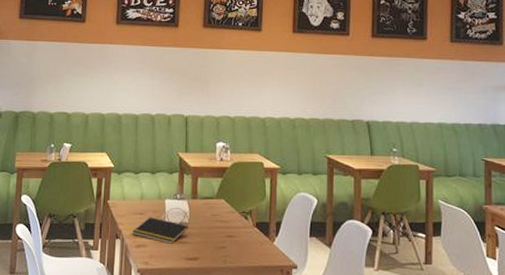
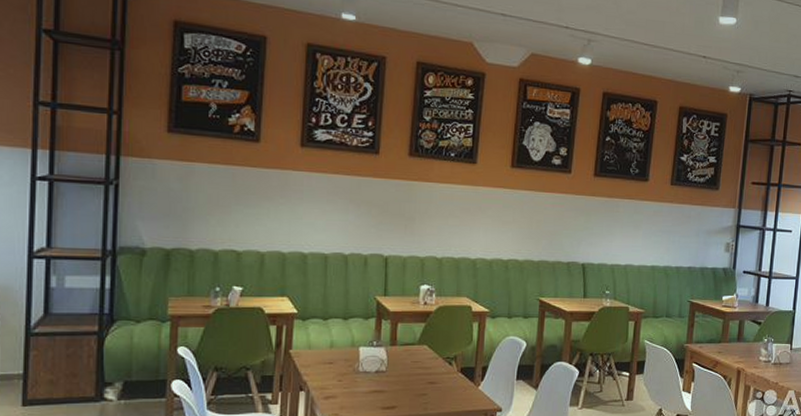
notepad: present [132,217,188,244] -> none [320,366,385,394]

